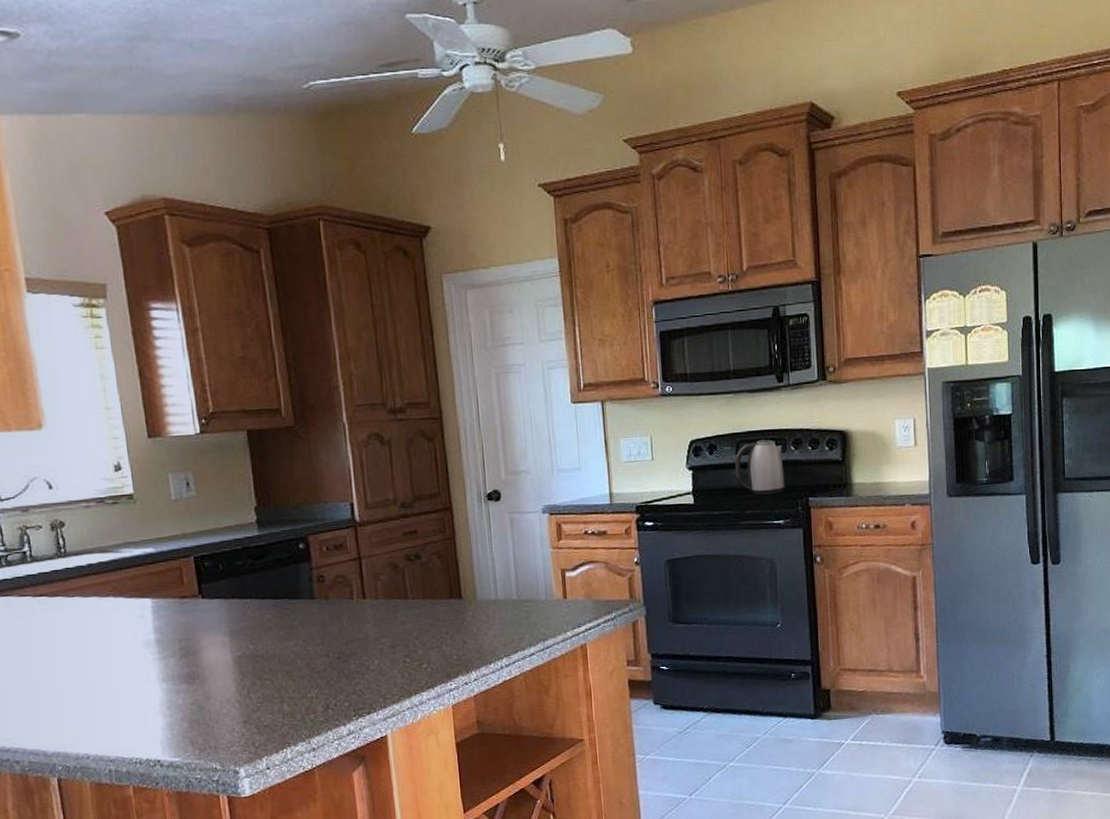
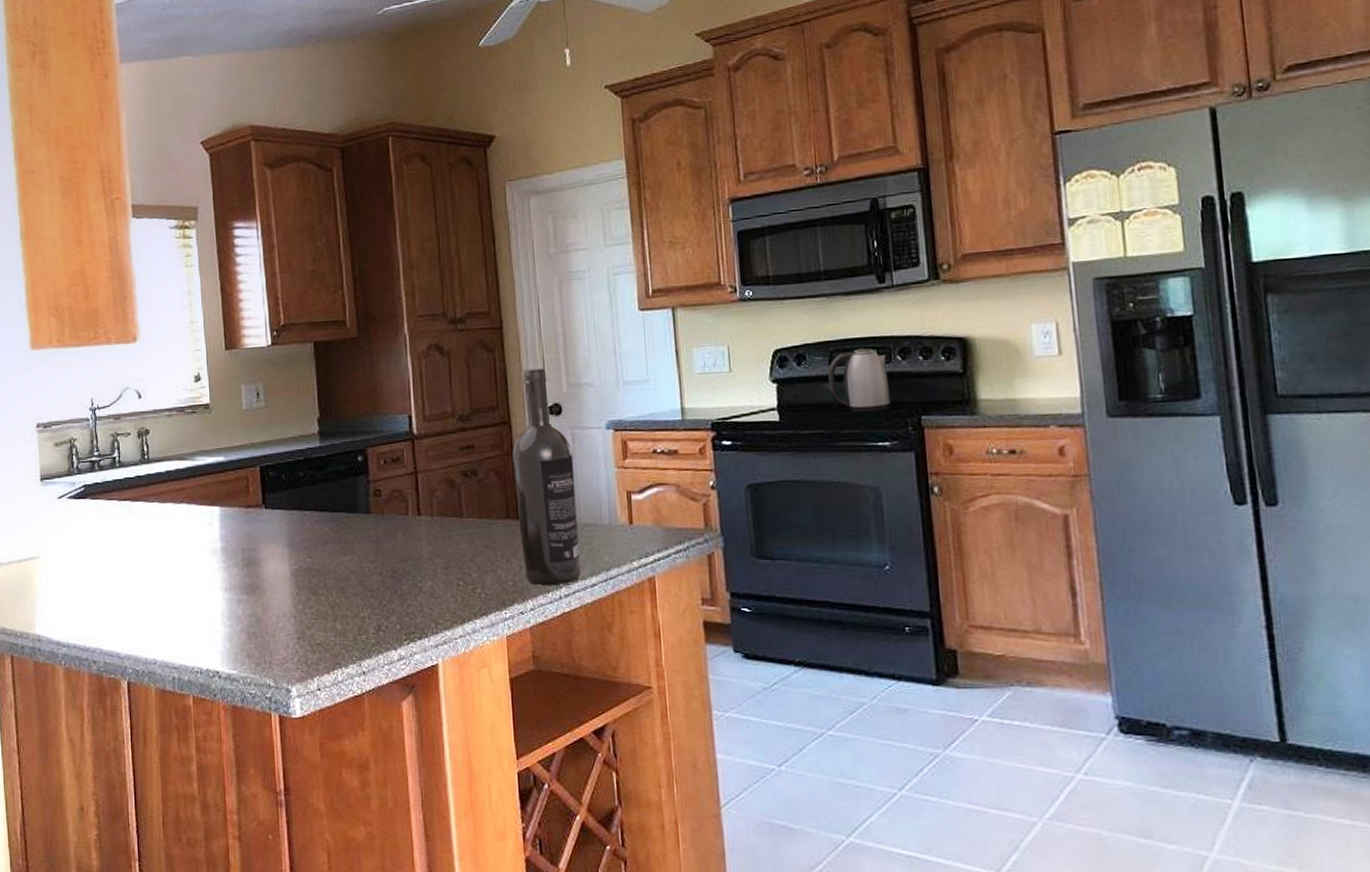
wine bottle: none [453,457,520,657] -> present [511,368,581,585]

